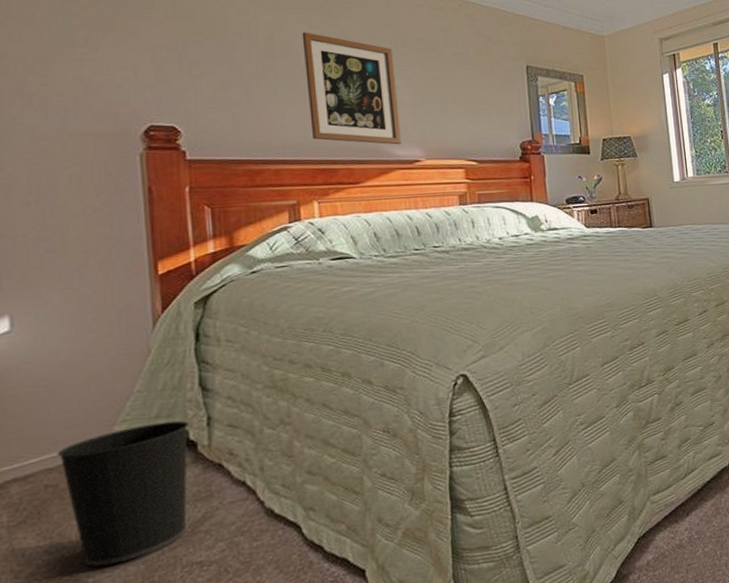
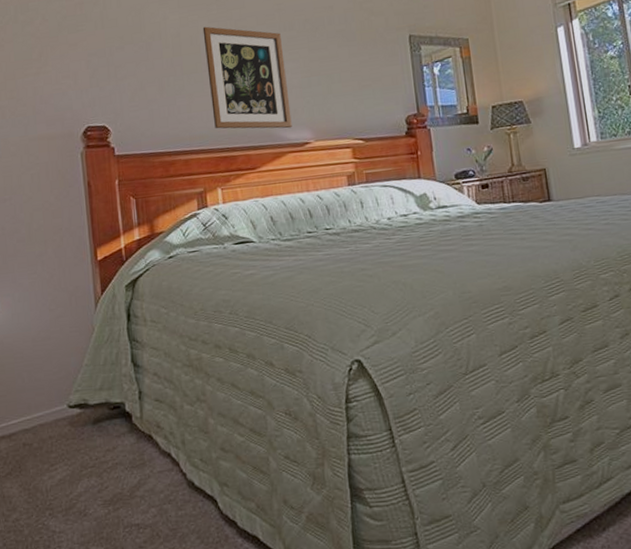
wastebasket: present [57,420,189,567] -> none [31,393,126,519]

